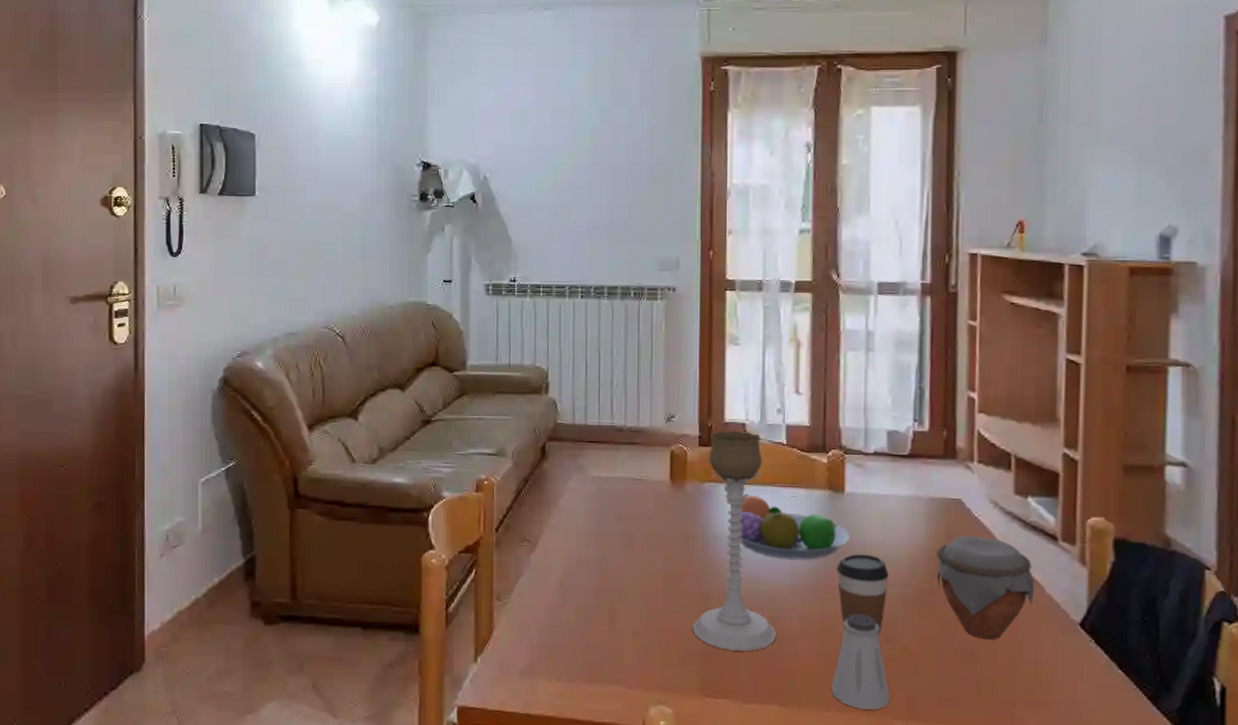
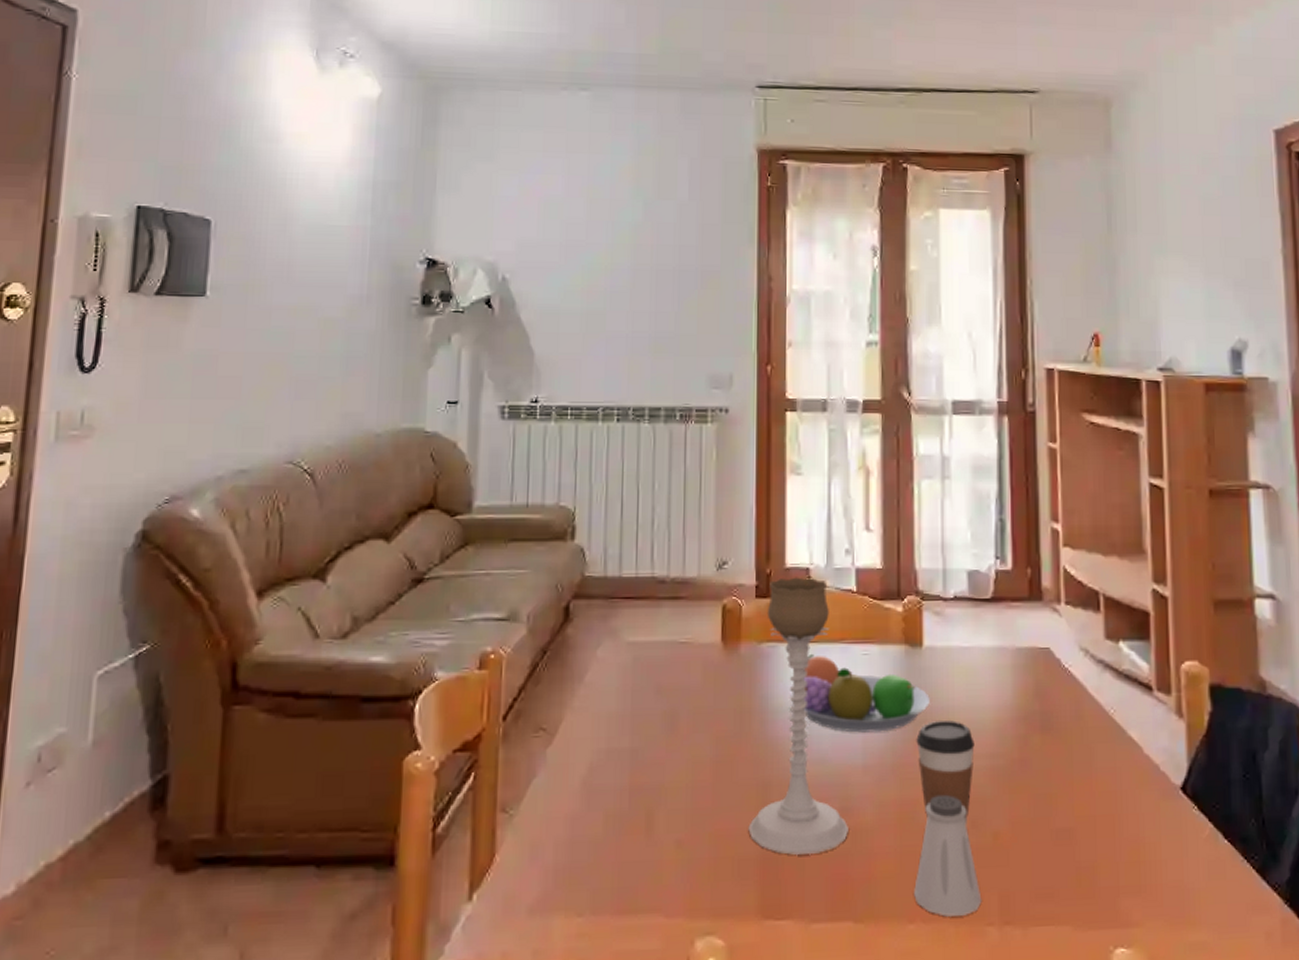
jar: present [937,536,1035,640] -> none [1026,690,1132,815]

